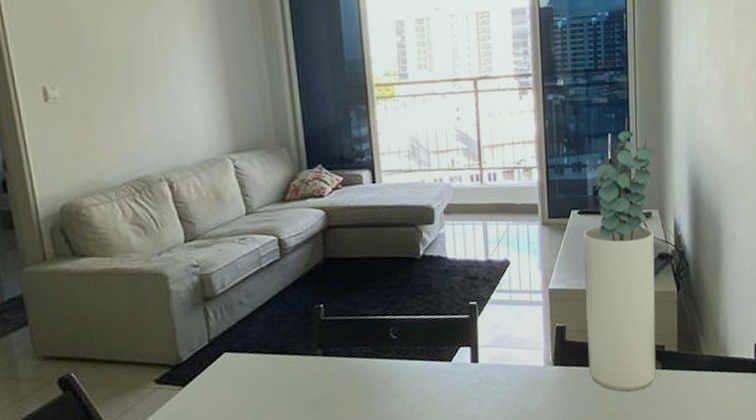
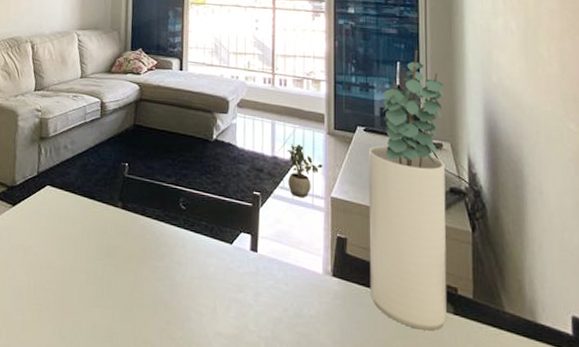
potted plant: none [502,242,539,297] -> present [287,144,323,198]

